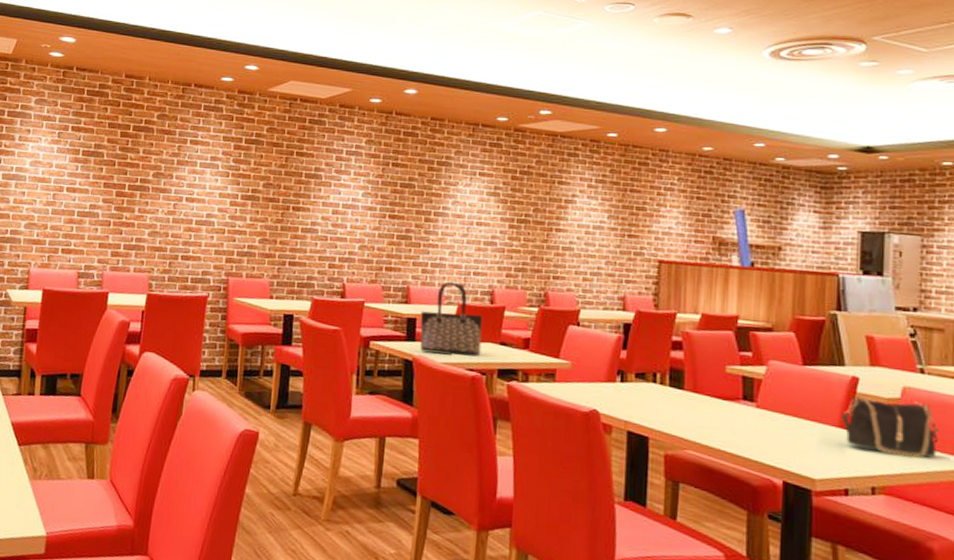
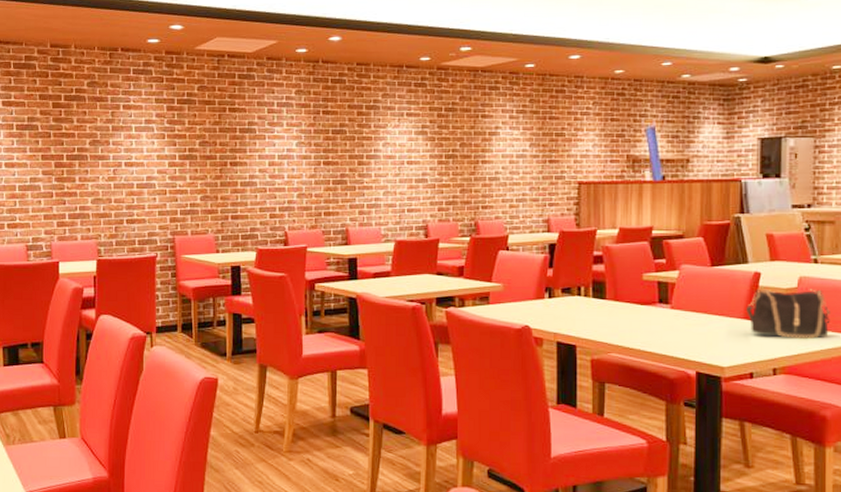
tote bag: present [420,281,484,356] -> none [360,220,420,289]

